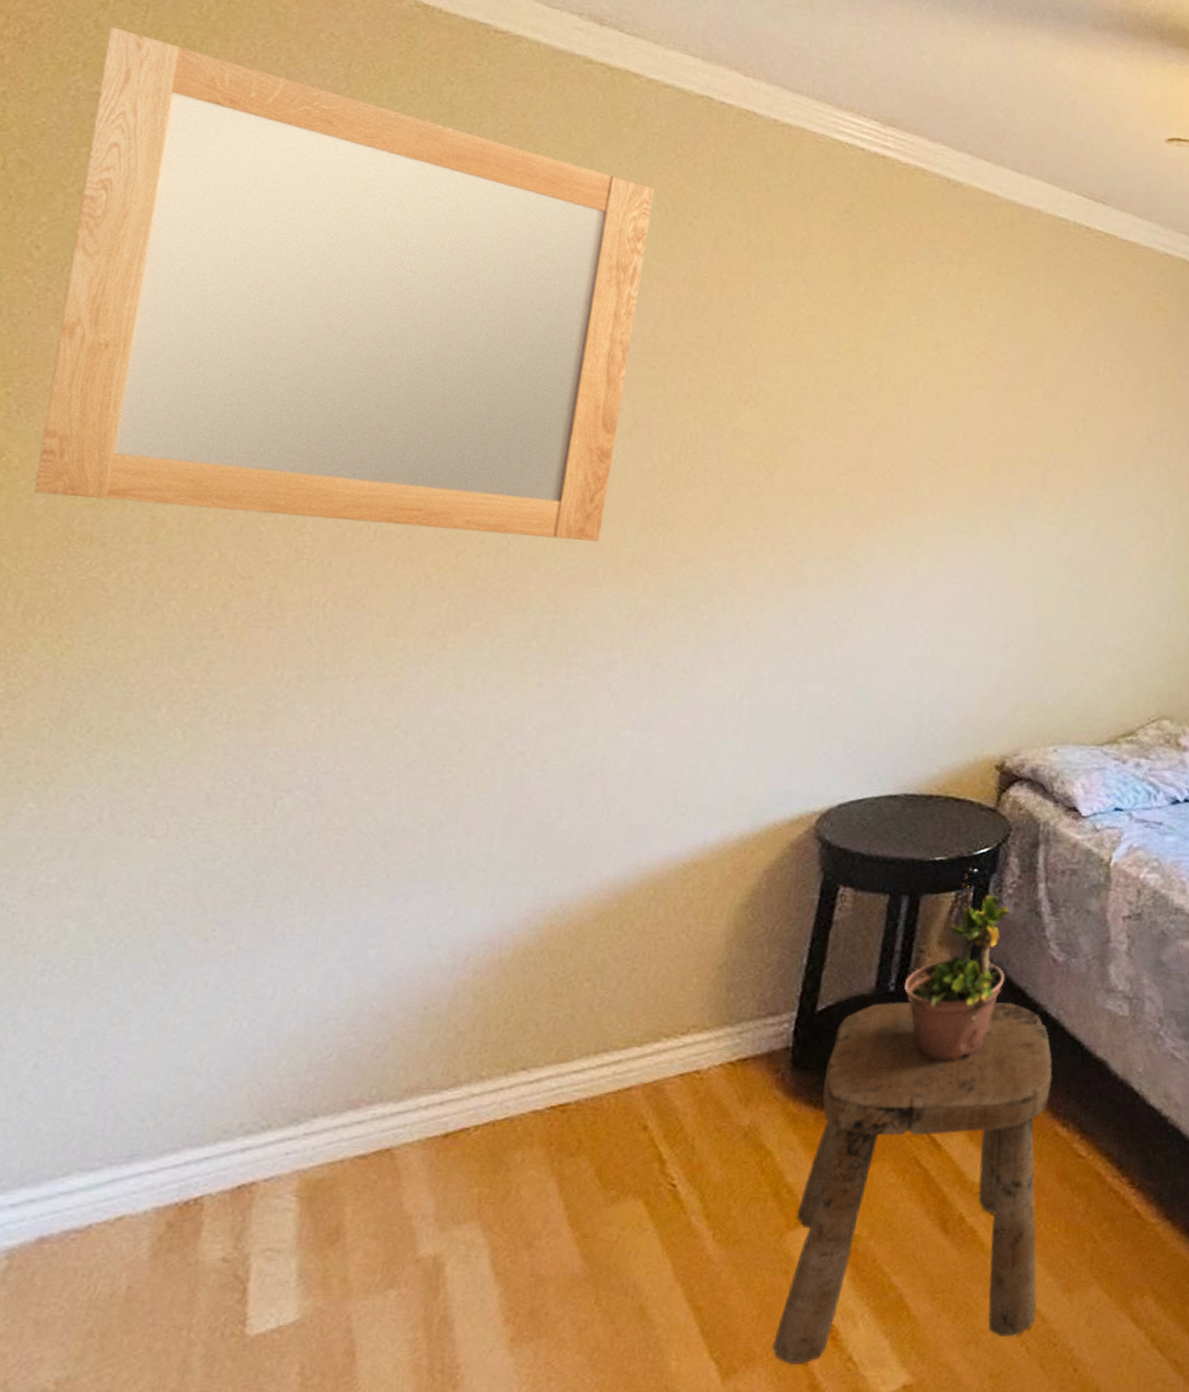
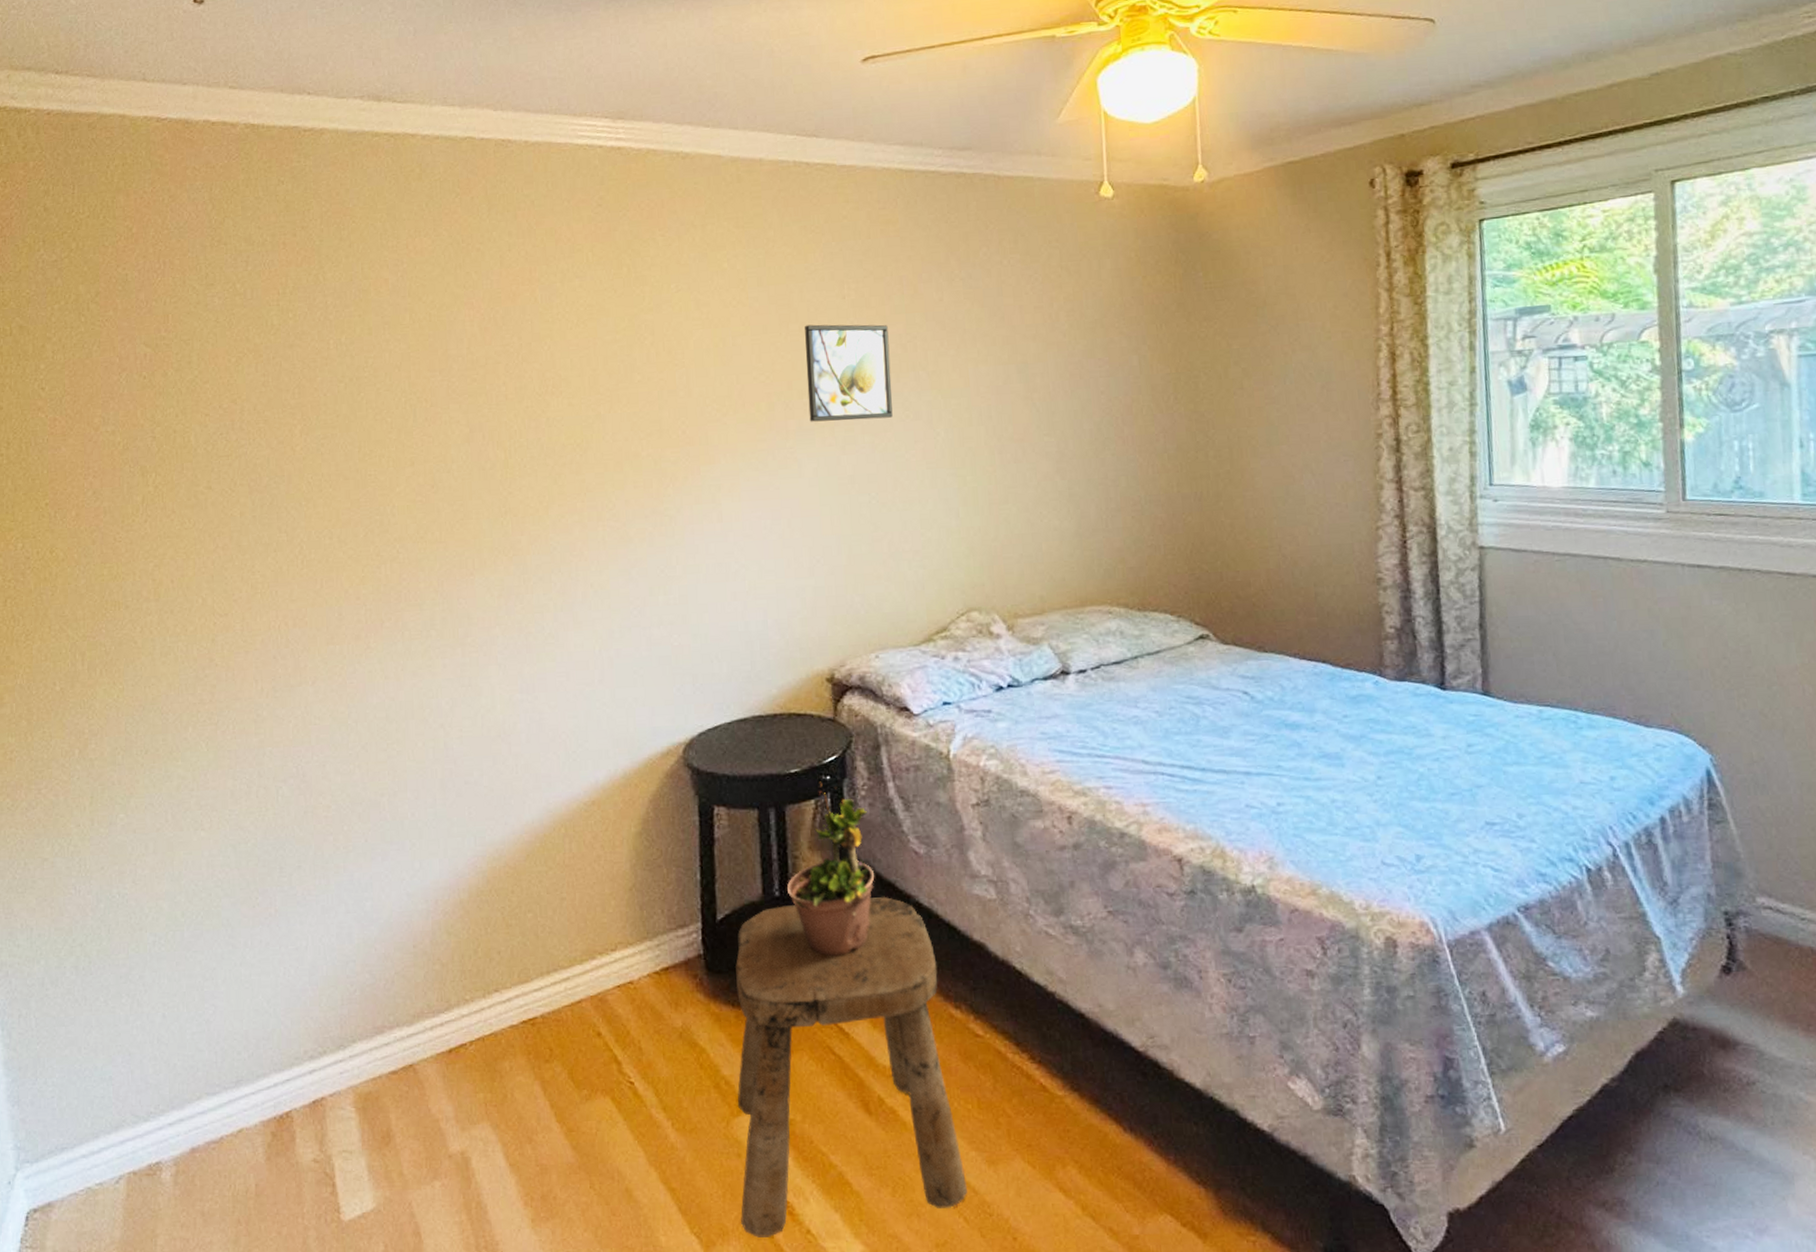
home mirror: present [34,26,655,542] -> none [54,207,464,576]
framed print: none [1034,393,1138,508] -> present [805,324,893,422]

